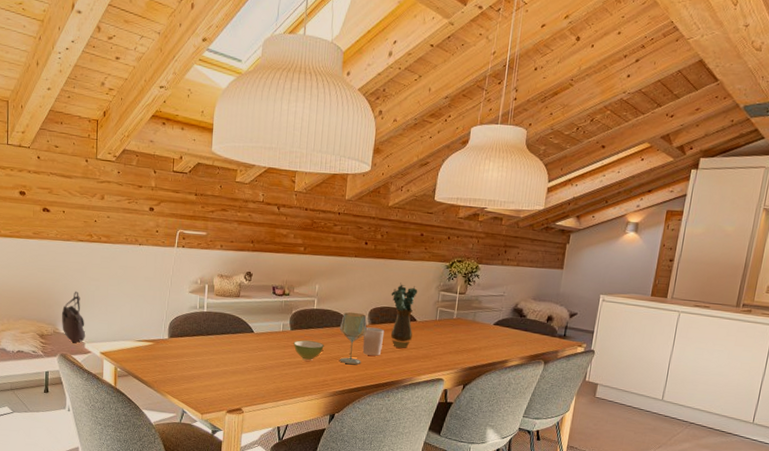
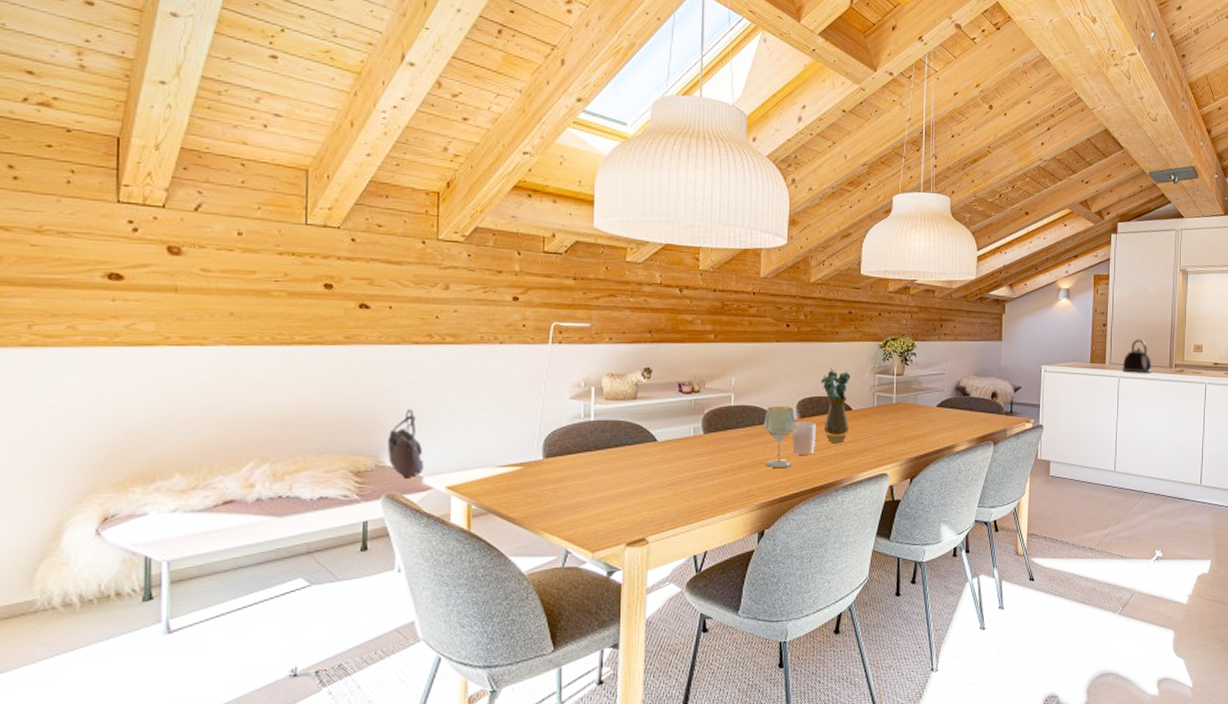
bowl: present [293,340,324,362] -> none [708,445,746,471]
kettle: none [684,276,717,312] -> present [1122,339,1152,375]

